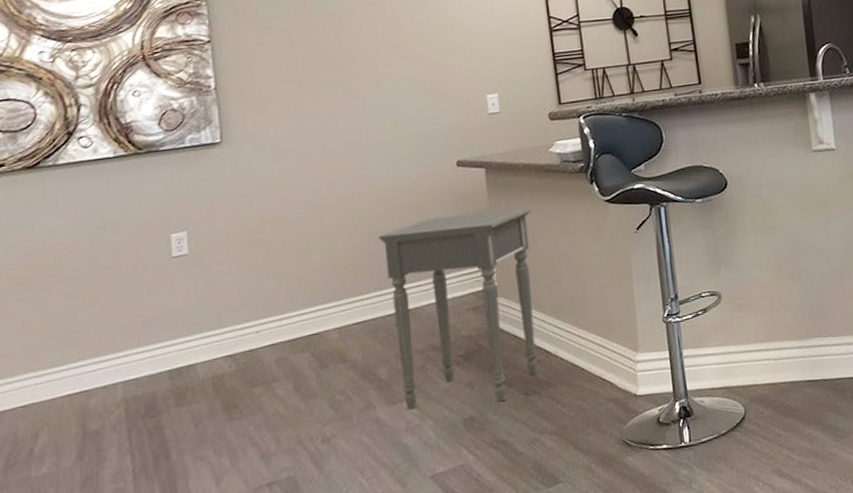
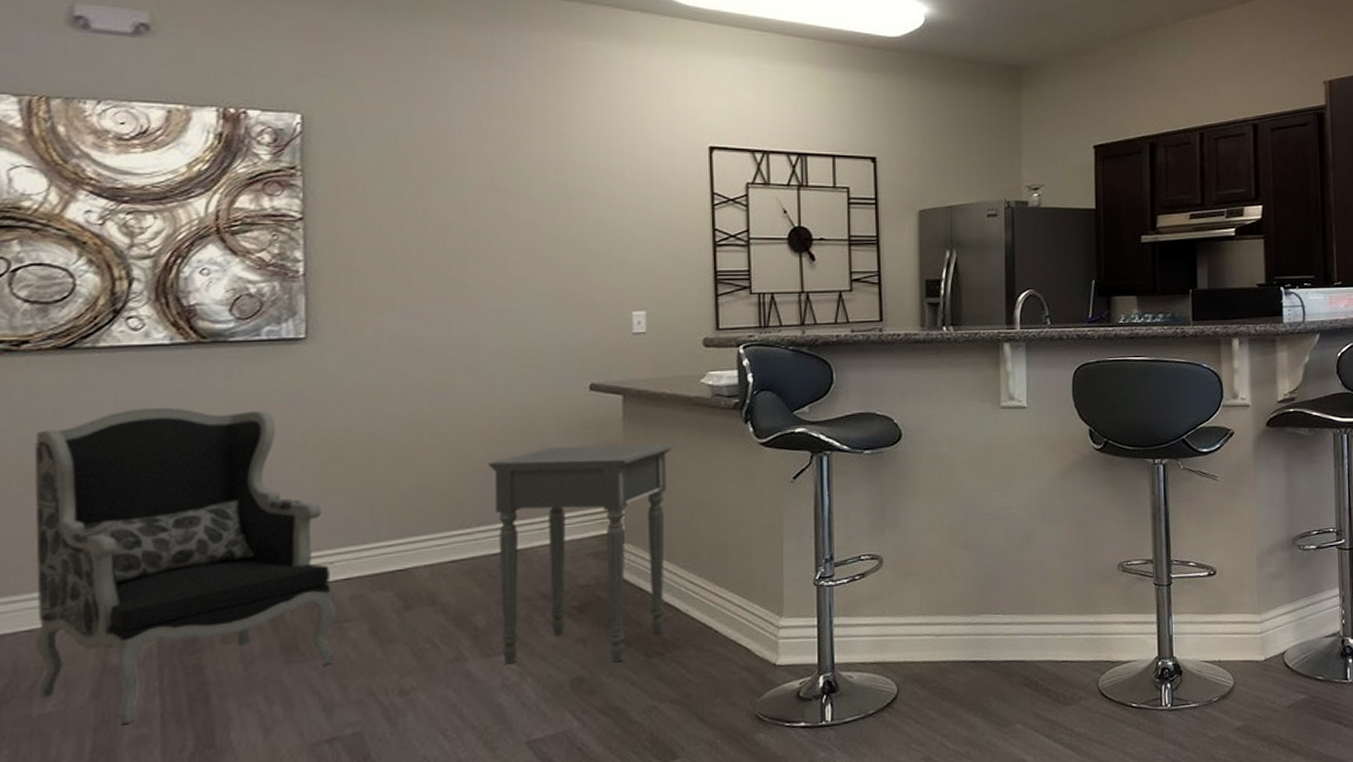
armchair: none [15,207,267,480] -> present [34,407,337,724]

